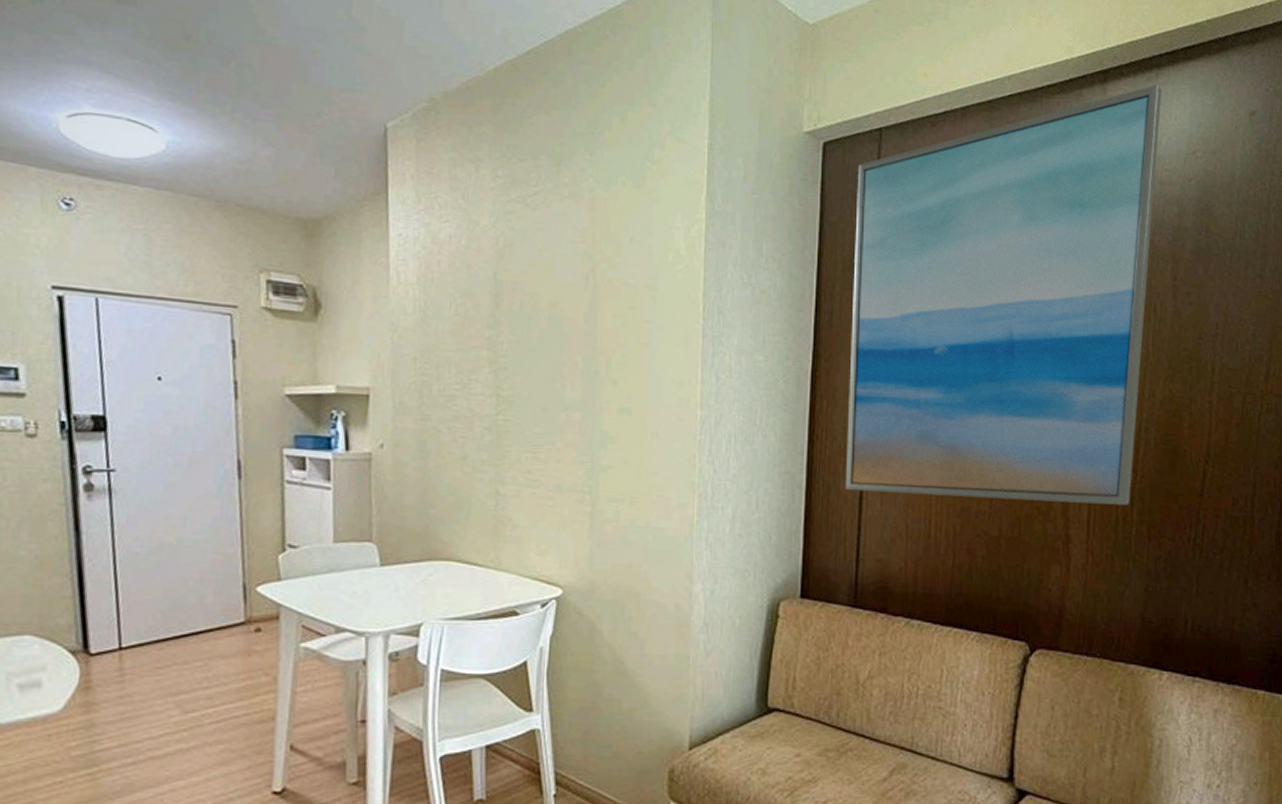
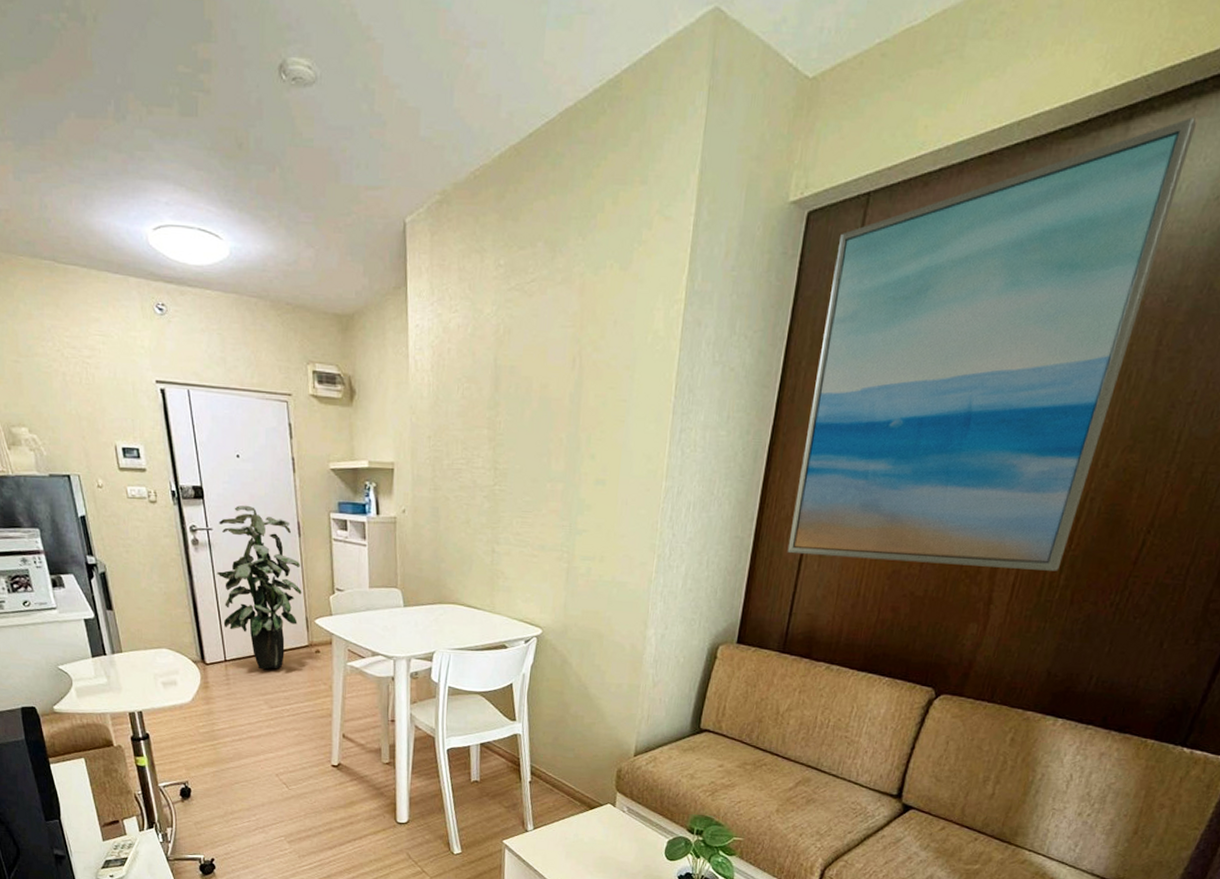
indoor plant: none [116,439,239,659] -> present [216,505,302,669]

